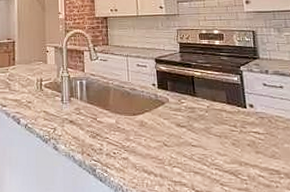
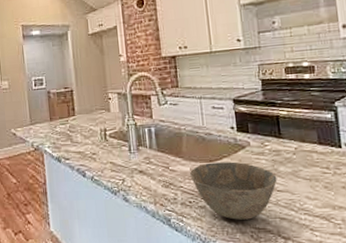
bowl: none [114,116,192,172] -> present [189,161,278,220]

